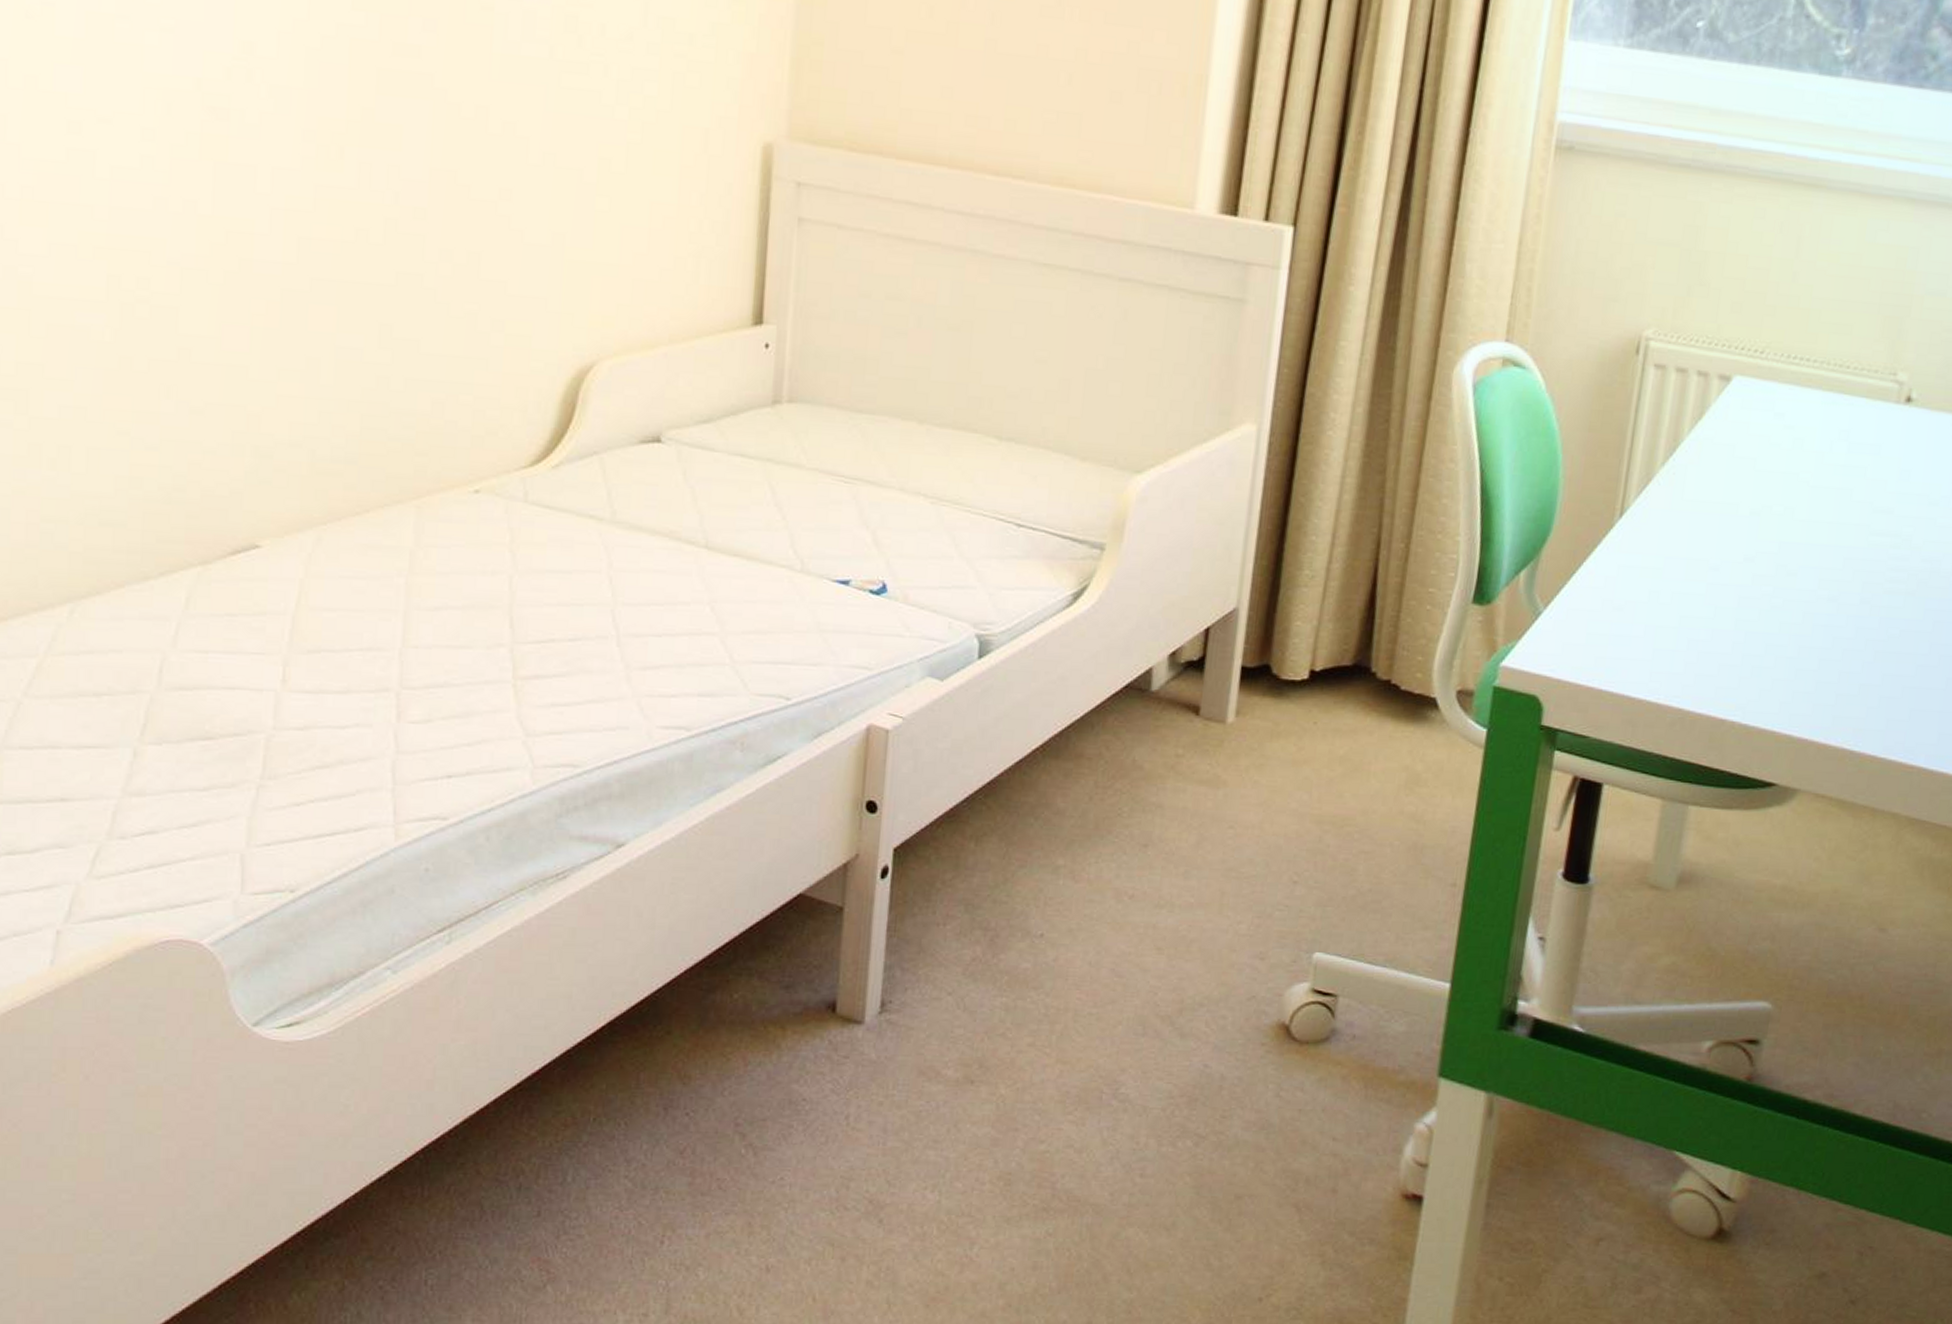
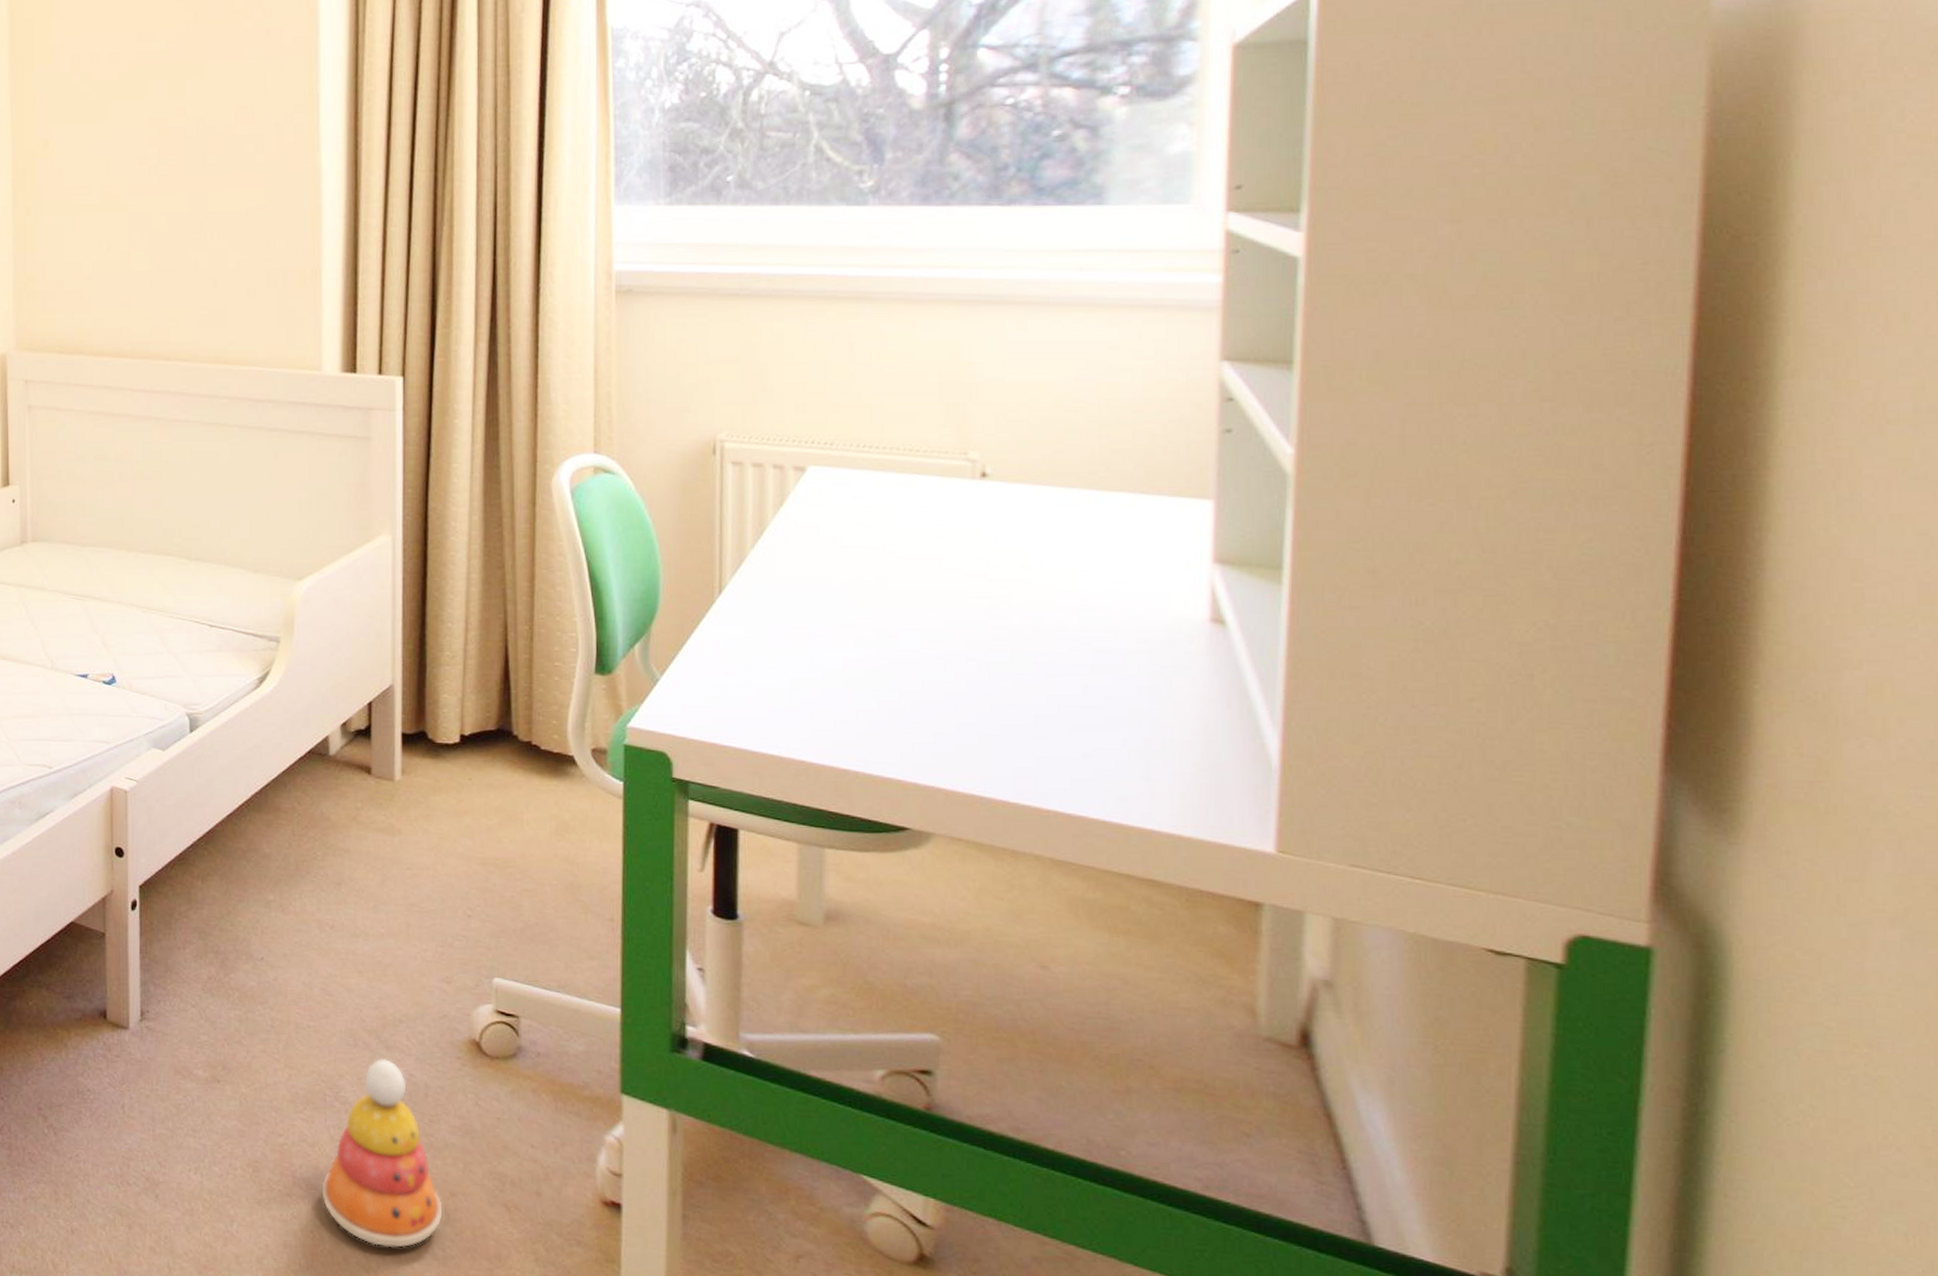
stacking toy: none [1084,1049,1226,1260] -> present [321,1059,443,1248]

